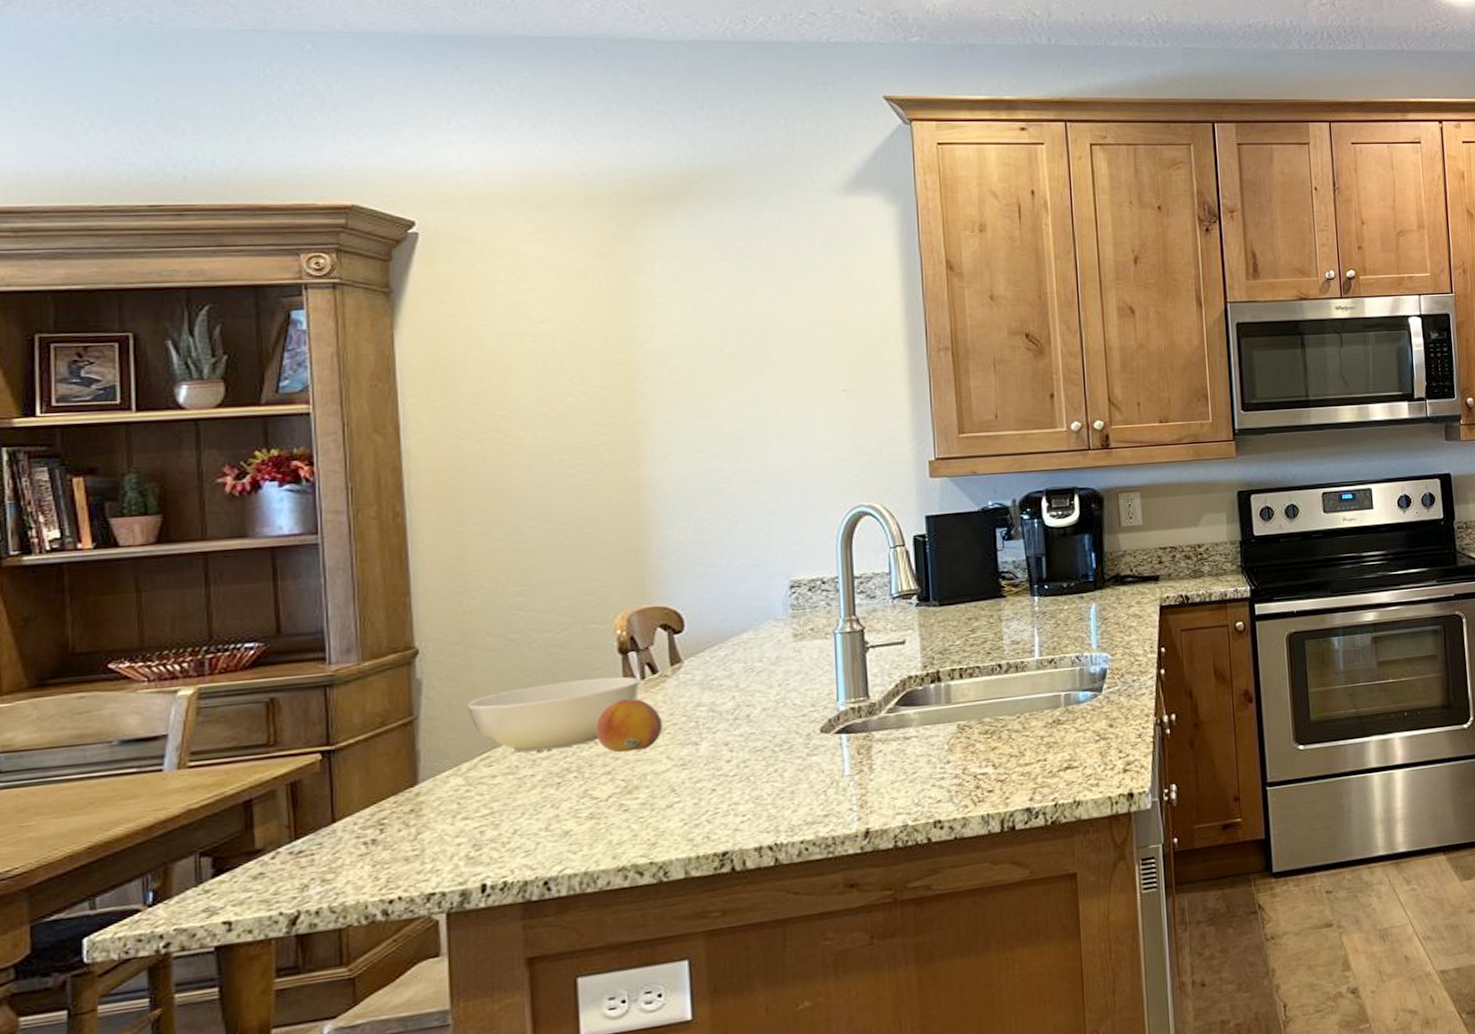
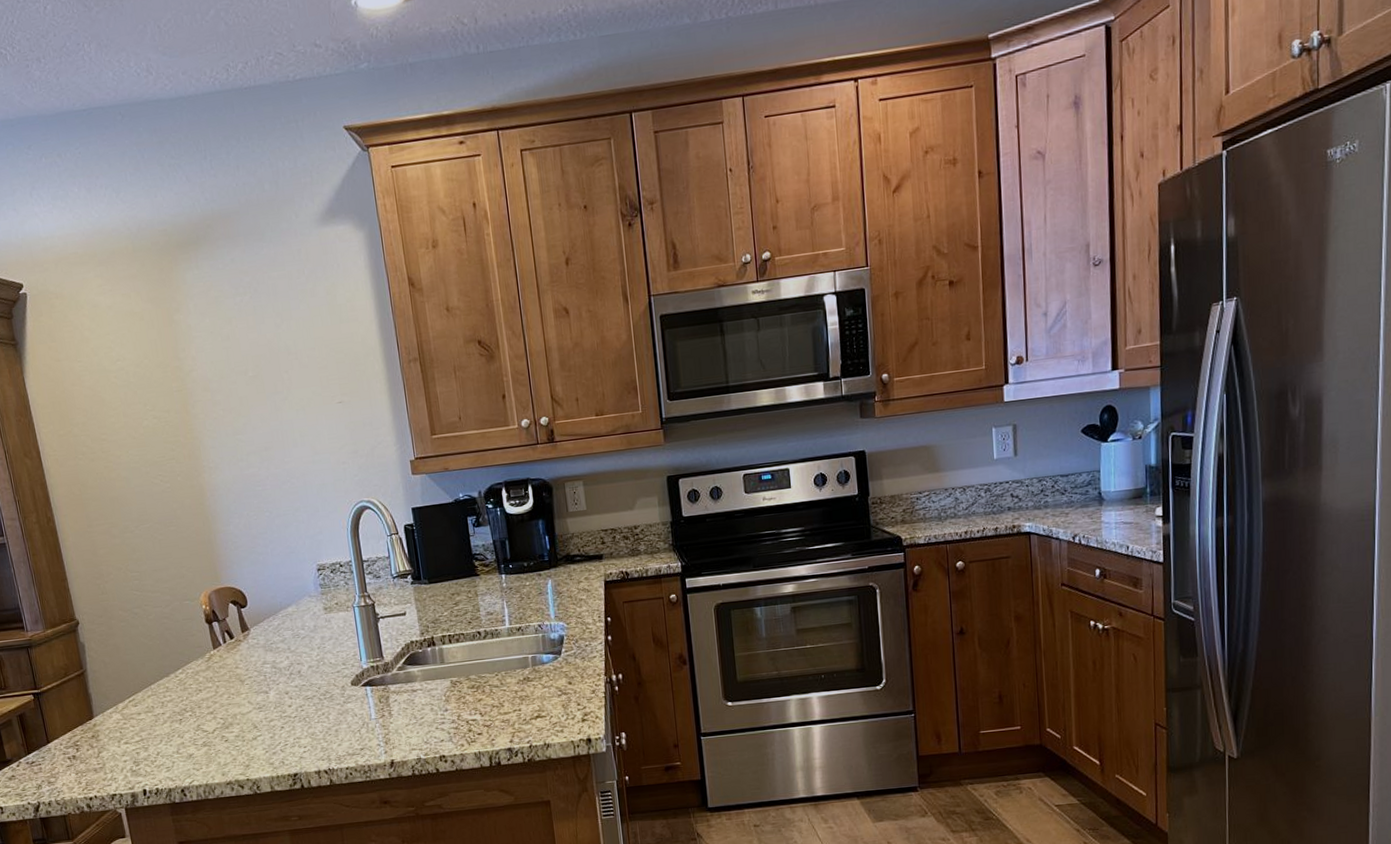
bowl: present [466,676,641,753] -> none [114,641,224,697]
fruit: present [595,698,663,753] -> none [198,658,243,698]

